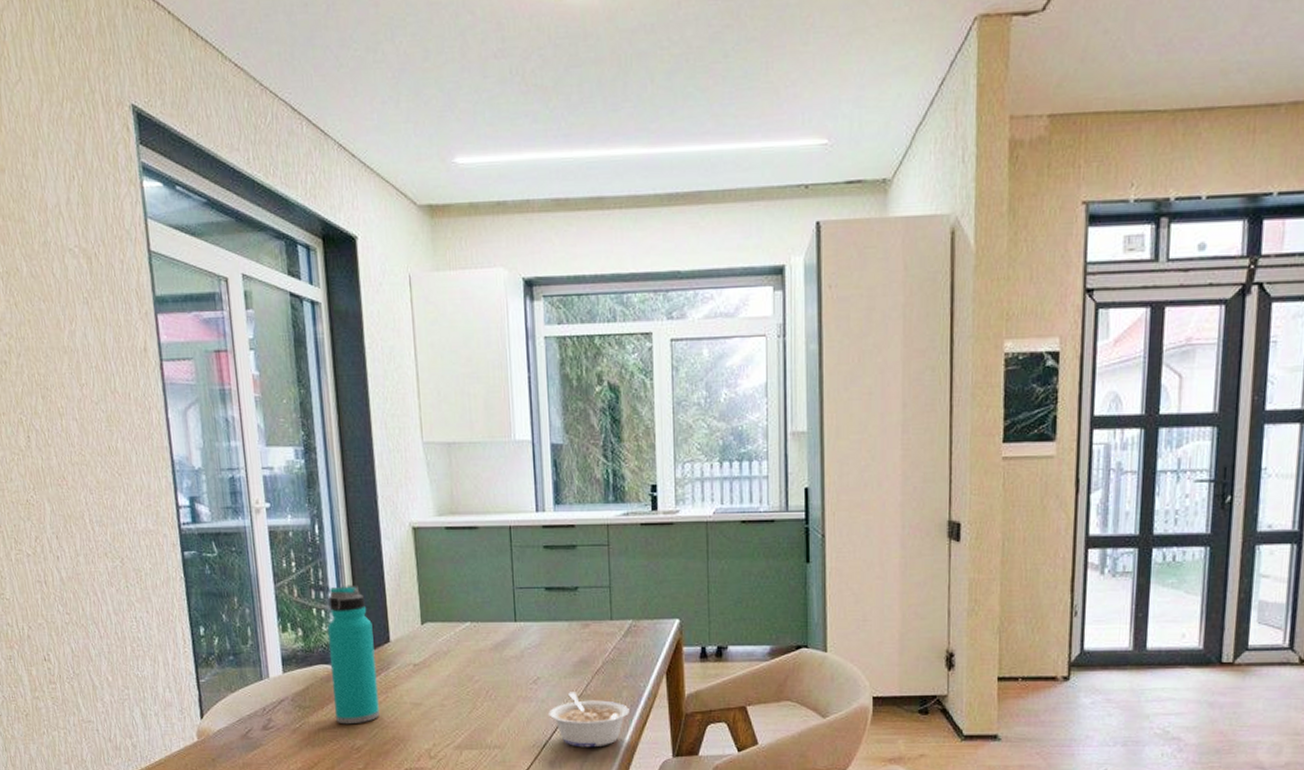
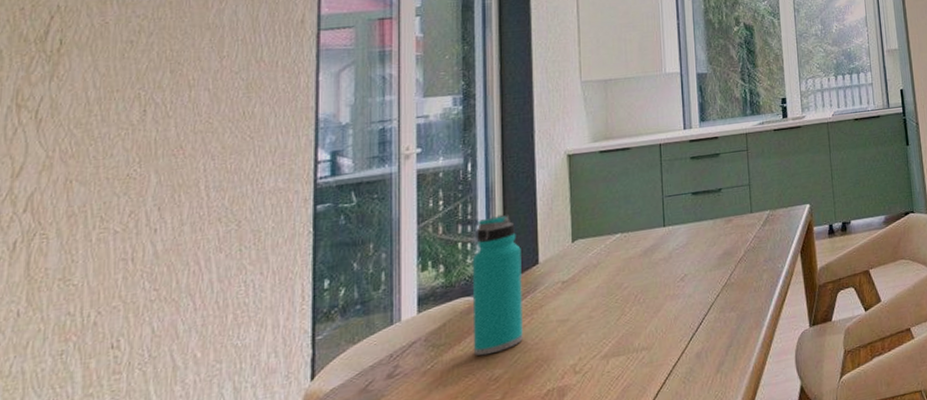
legume: present [549,692,629,748] -> none [695,282,770,334]

